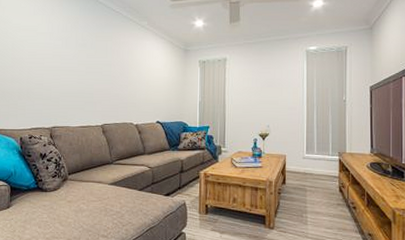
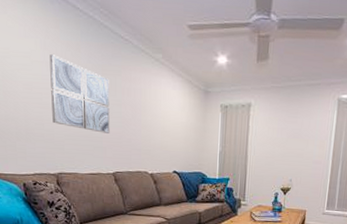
wall art: none [51,27,102,90] -> present [49,54,110,133]

